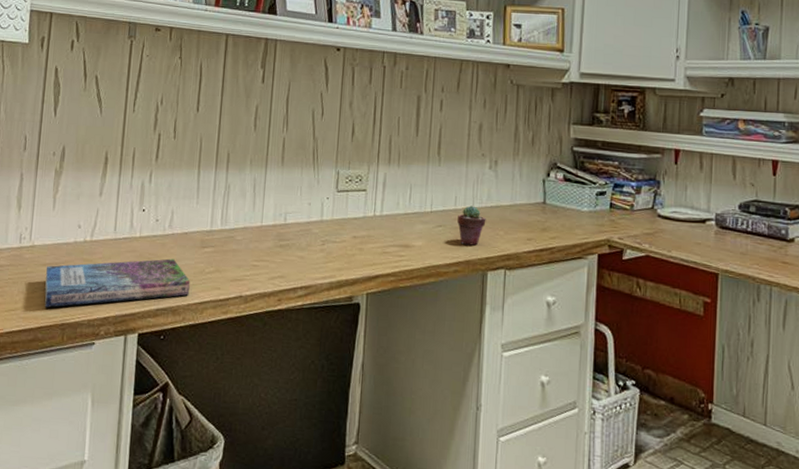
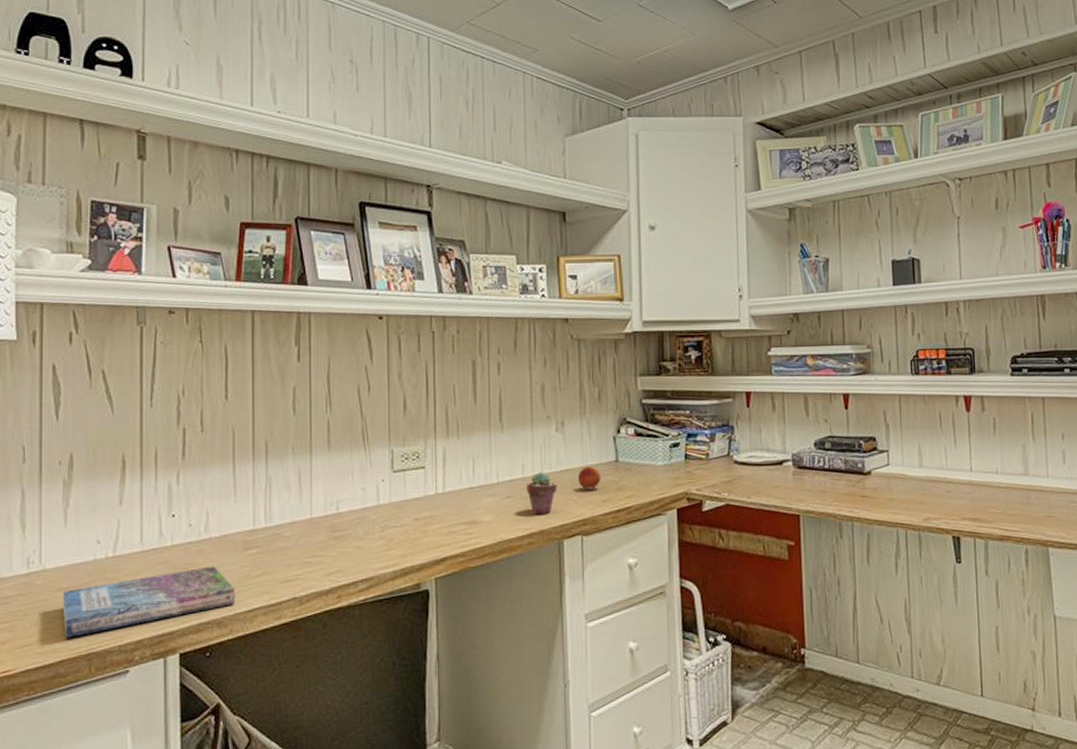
apple: none [505,205,528,228] -> present [577,466,601,491]

